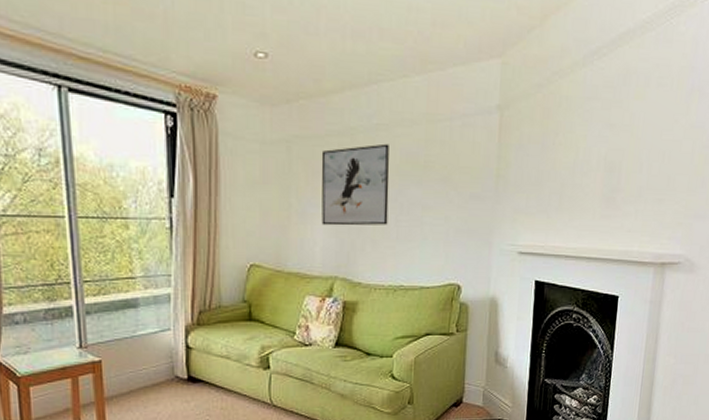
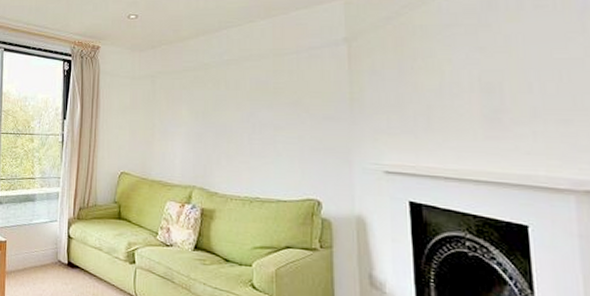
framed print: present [321,143,390,226] -> none [180,75,241,143]

